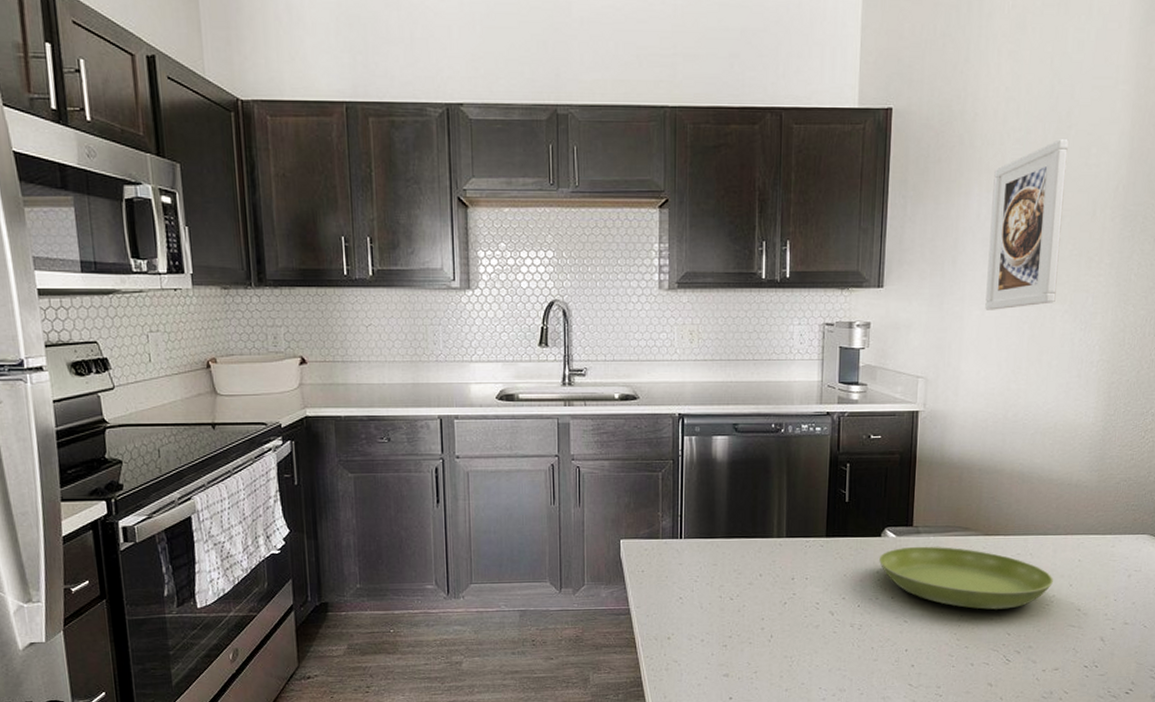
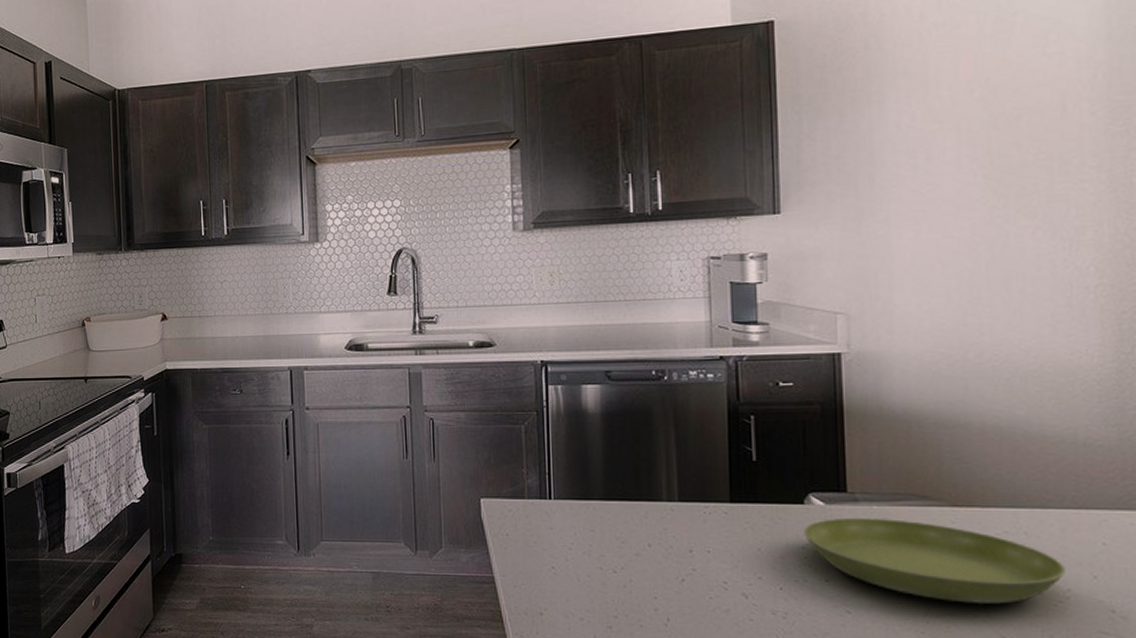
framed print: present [985,139,1069,310] -> none [915,28,1021,232]

